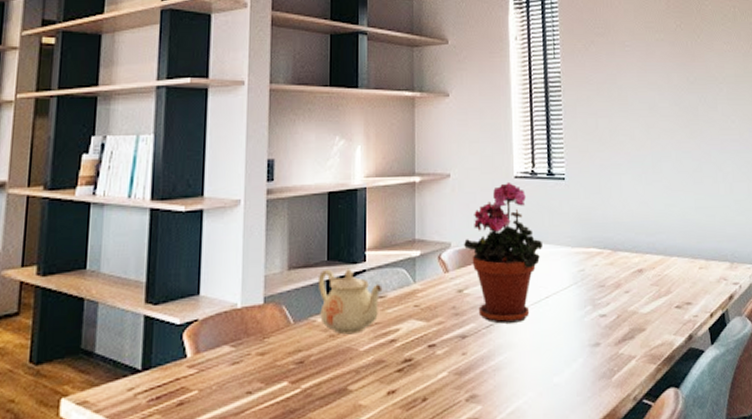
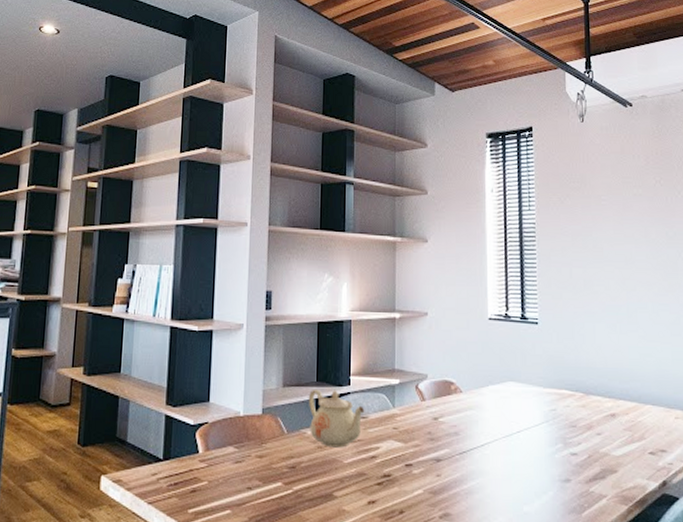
potted plant: present [464,181,544,324] -> none [440,322,516,452]

